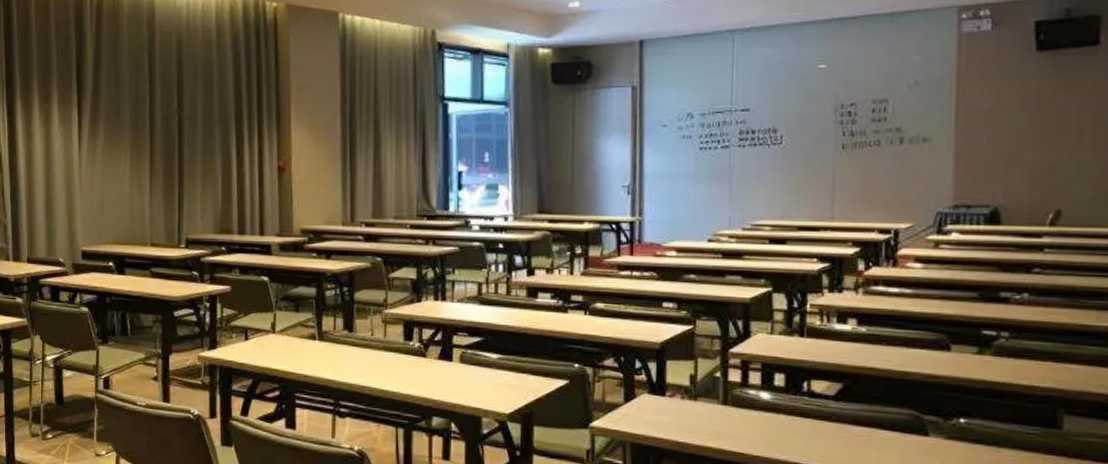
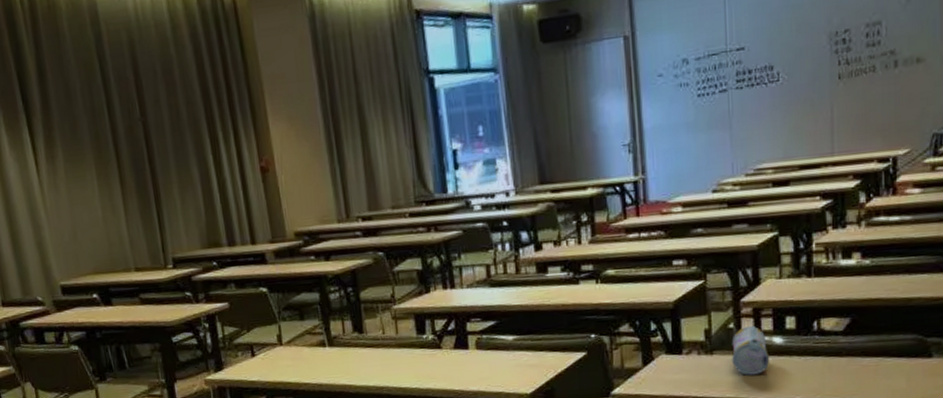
pencil case: none [716,377,756,428] -> present [731,325,770,375]

